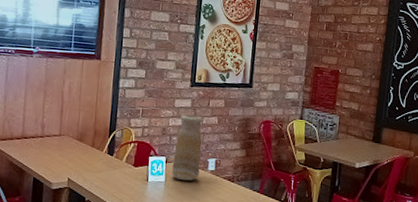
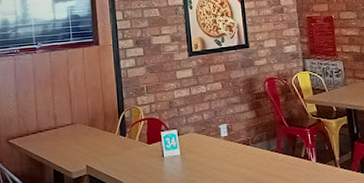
vase: present [172,114,204,181] -> none [184,83,213,151]

